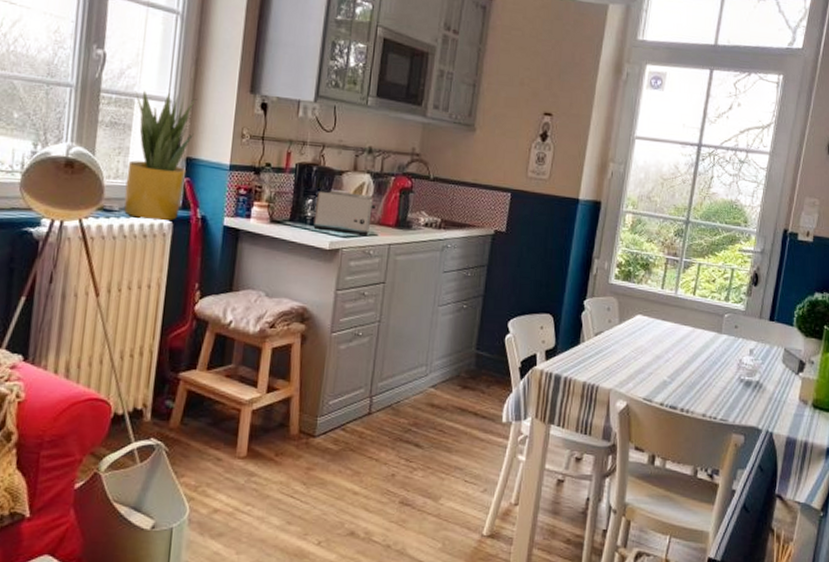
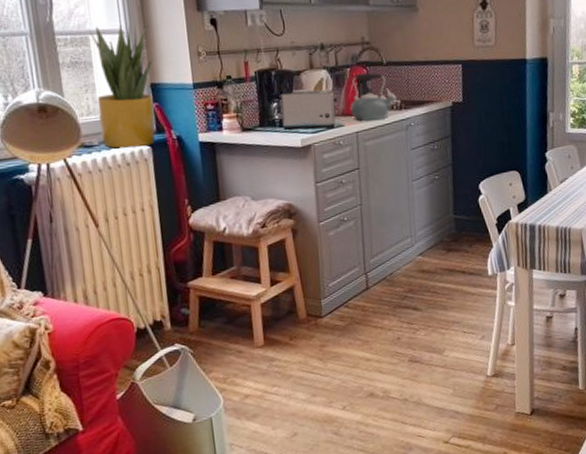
kettle: none [387,183,438,236] -> present [350,72,397,121]

